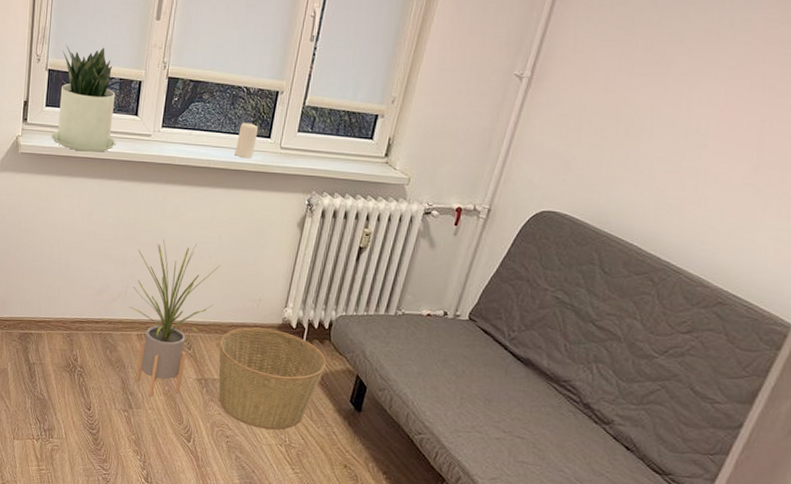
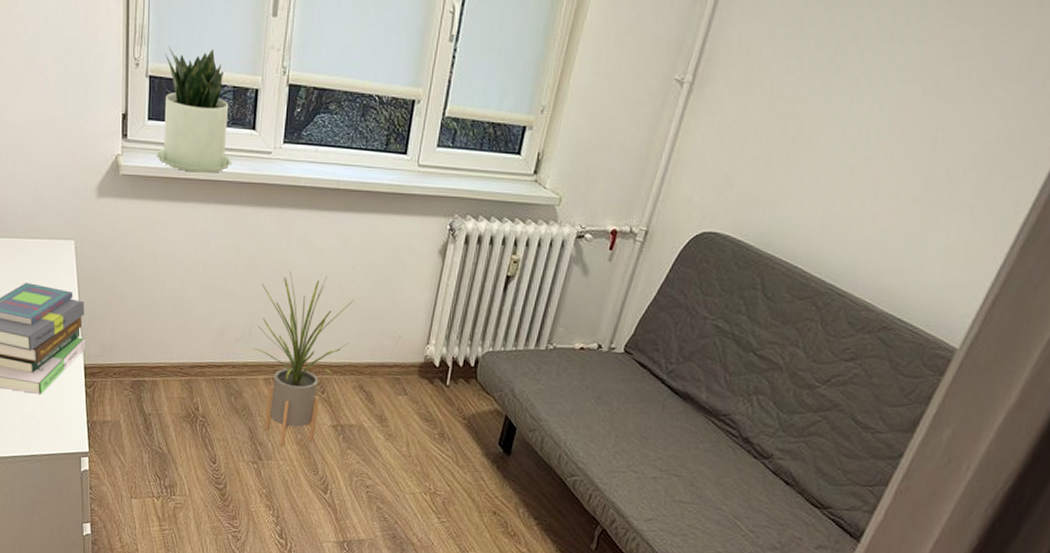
basket: present [218,327,327,430] -> none [355,367,473,477]
candle: present [234,123,259,159] -> none [367,137,393,179]

